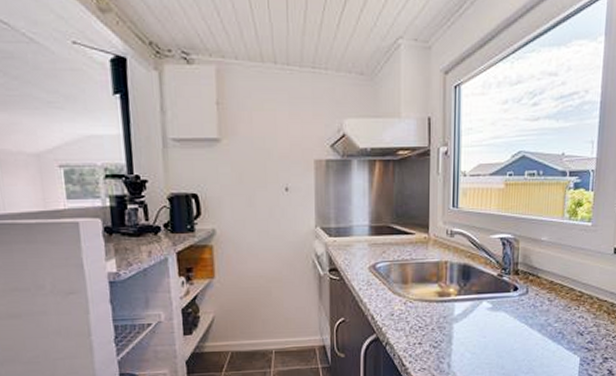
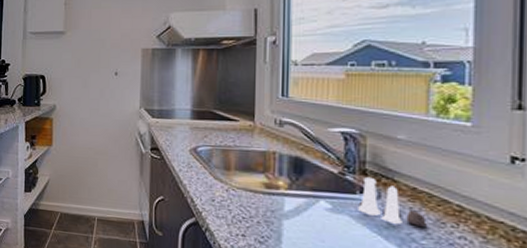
salt and pepper shaker set: none [511,275,559,313] -> present [358,176,427,227]

